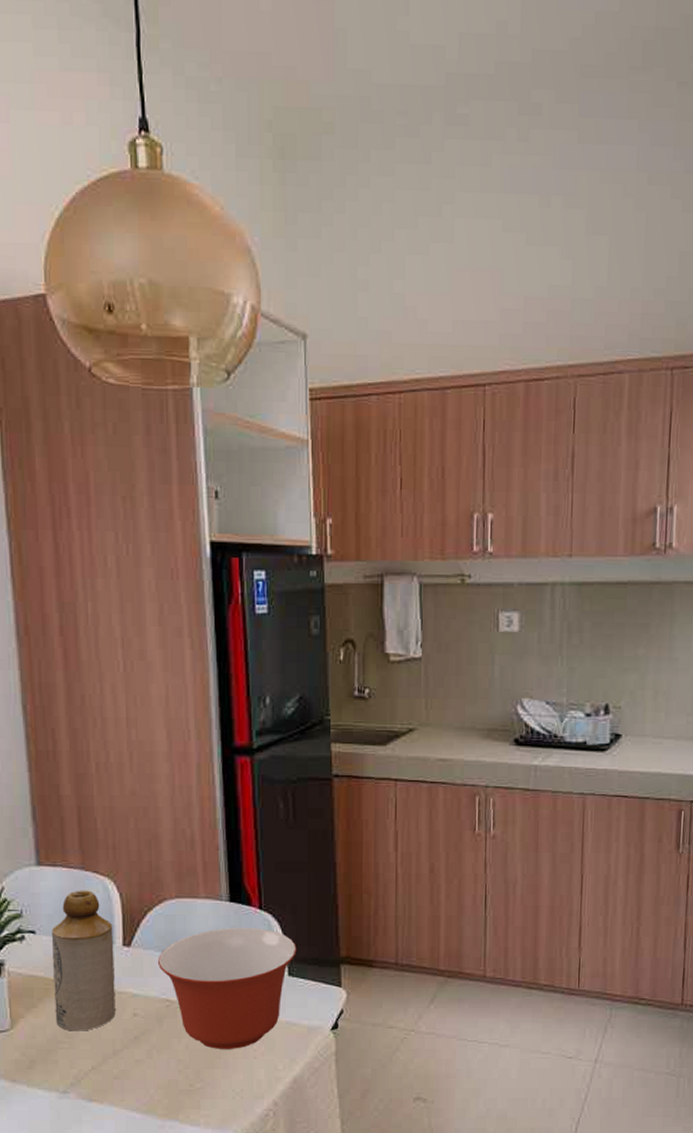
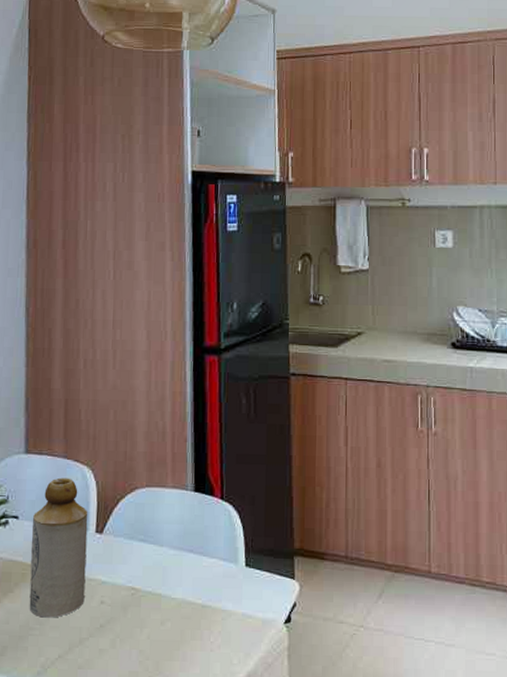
mixing bowl: present [158,928,297,1050] -> none [127,517,254,642]

